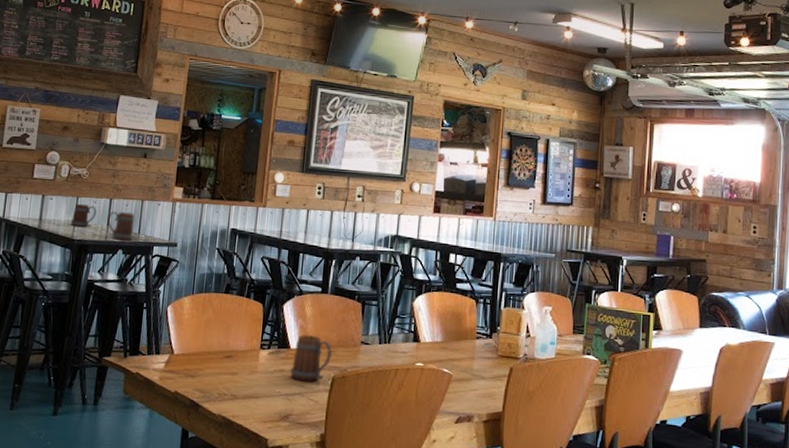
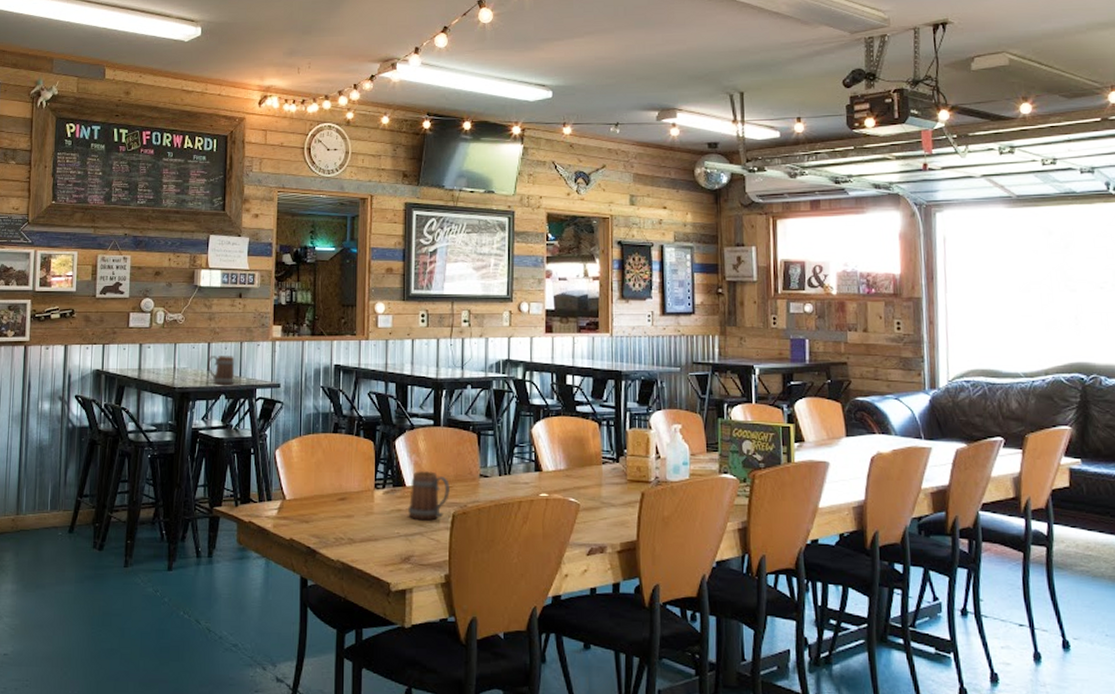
beer mug: present [70,203,97,228] -> none [170,350,195,375]

